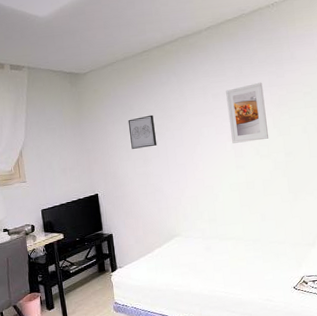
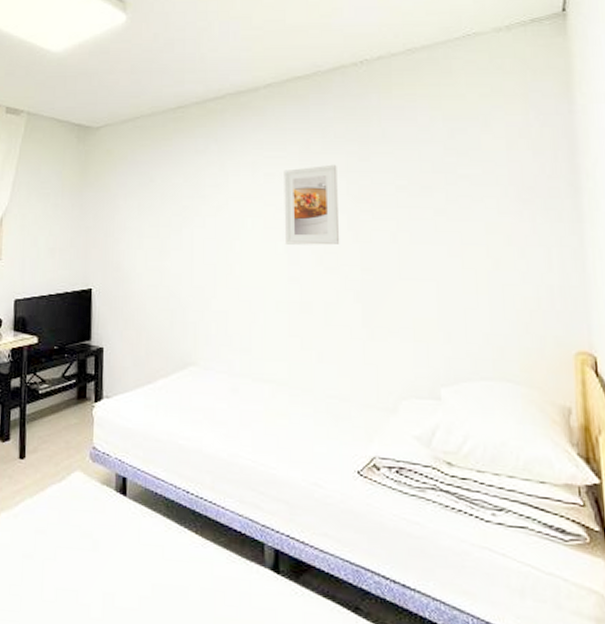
wall art: present [128,115,157,149] -> none [144,191,181,235]

